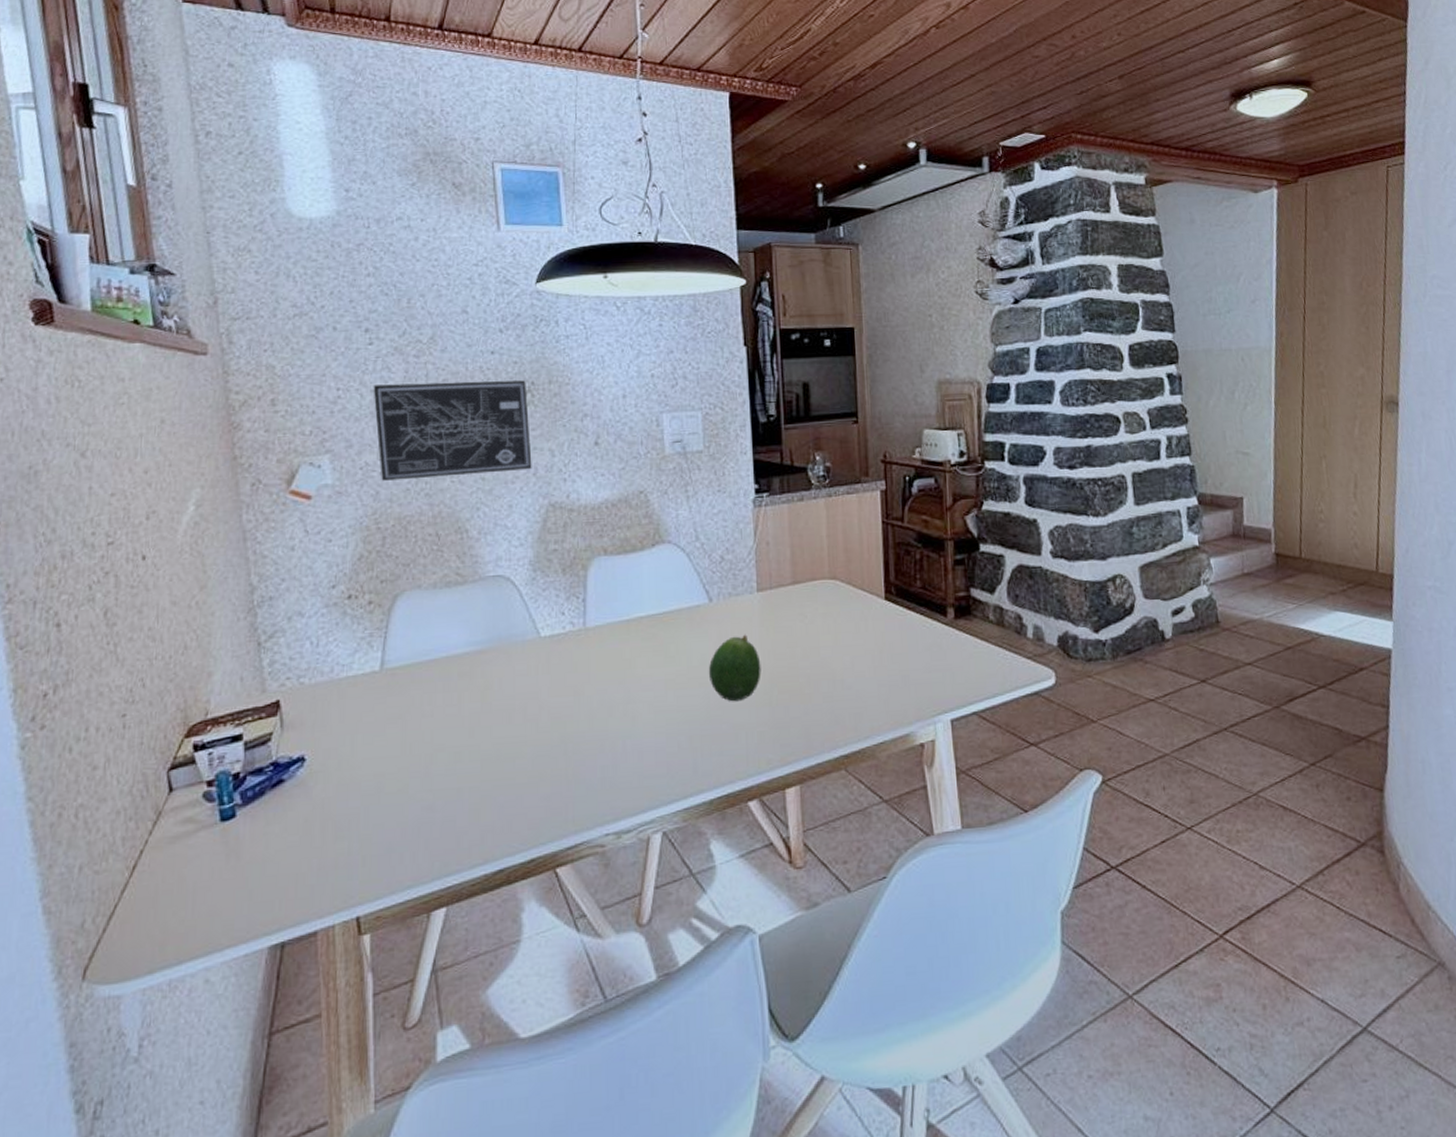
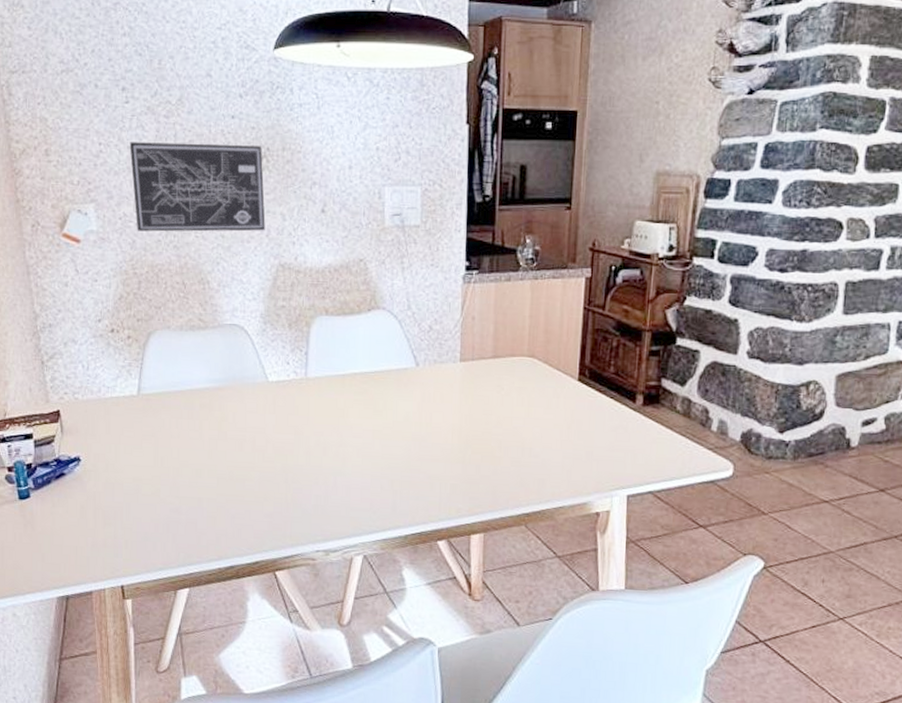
fruit: present [708,634,761,702] -> none [411,398,458,456]

